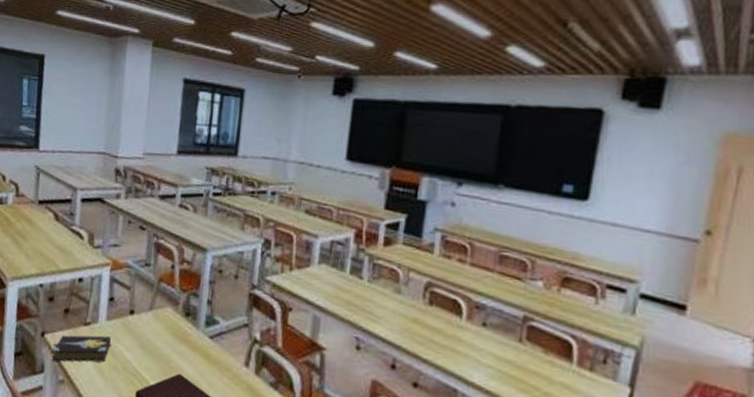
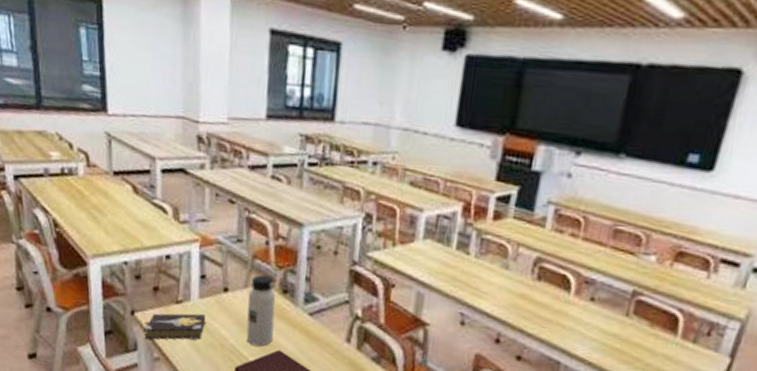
water bottle: none [148,297,179,370] -> present [246,274,276,347]

